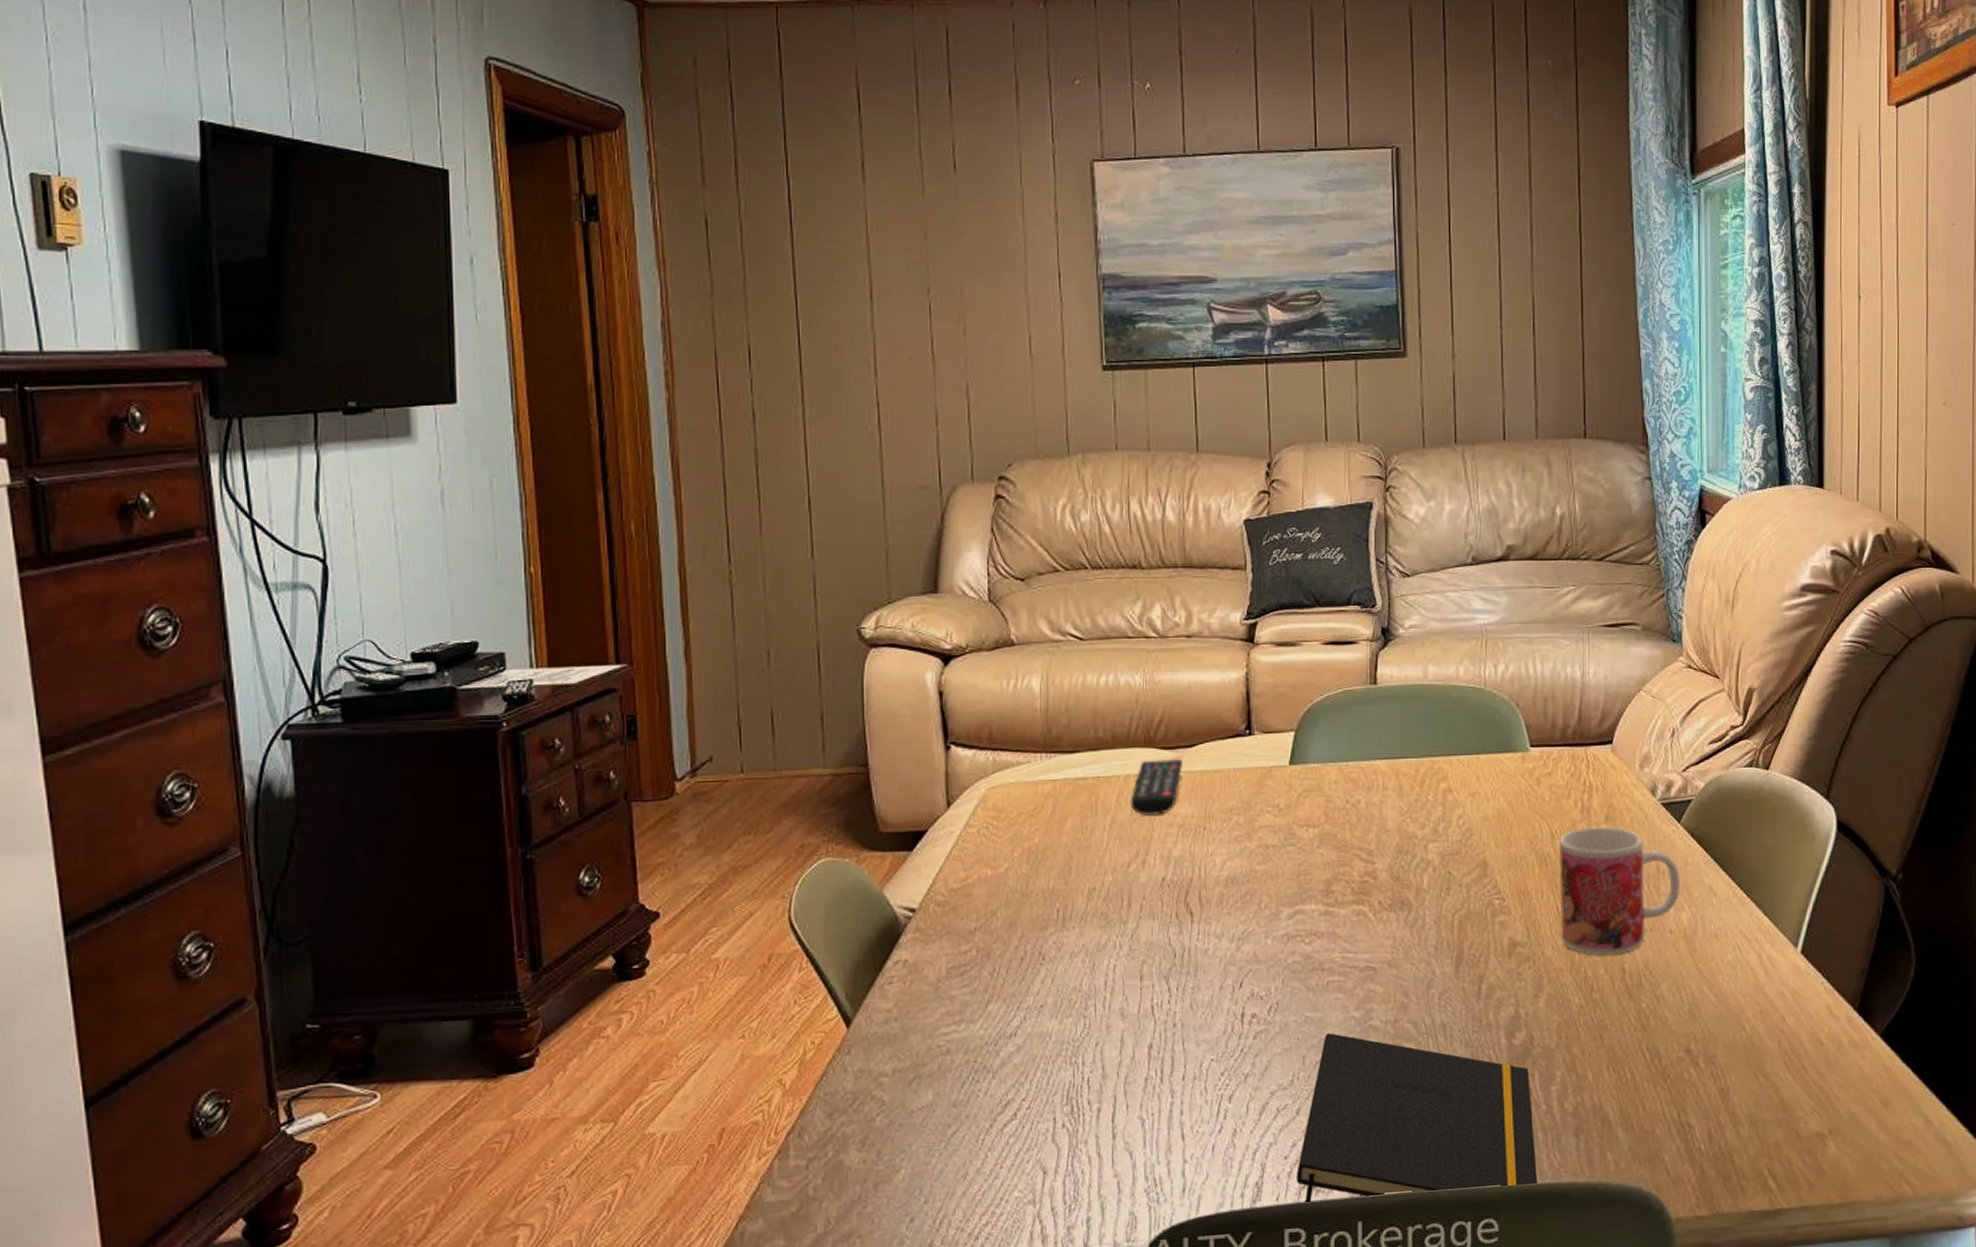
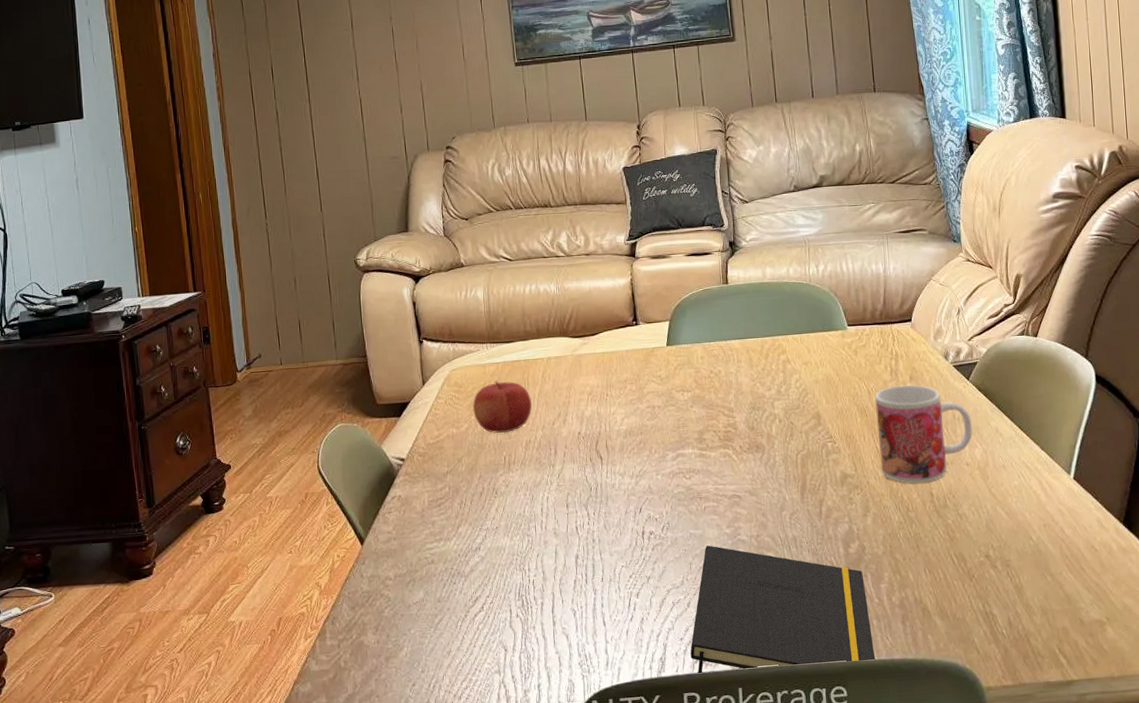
fruit: none [1016,804,1099,877] -> present [472,381,532,433]
remote control: present [1130,758,1183,815] -> none [552,344,589,387]

